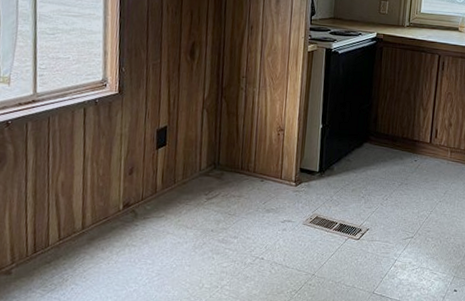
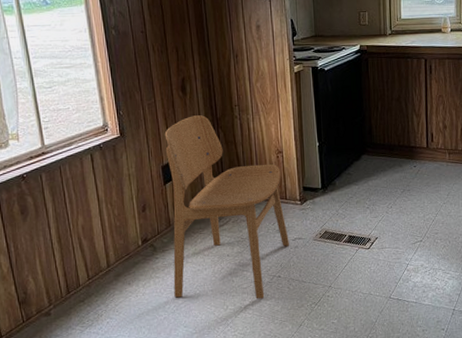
dining chair: none [148,82,280,280] -> present [164,115,290,299]

